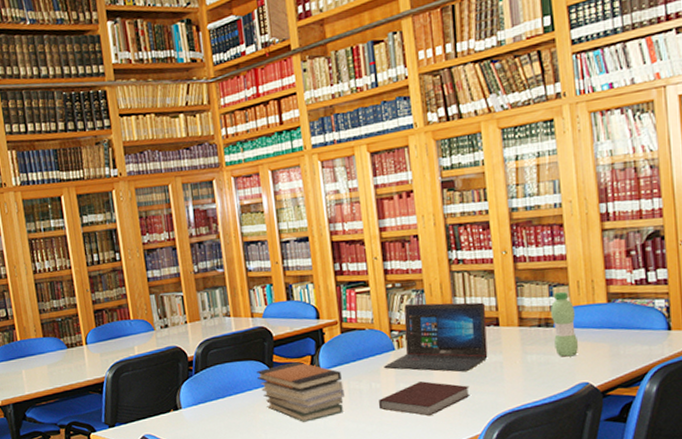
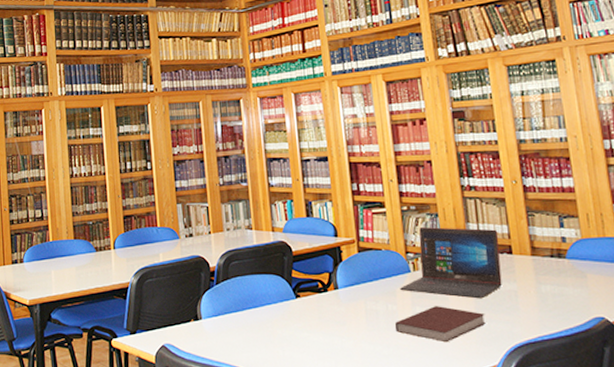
book stack: present [257,361,346,422] -> none [276,277,362,341]
water bottle: present [551,291,579,357] -> none [562,223,593,289]

